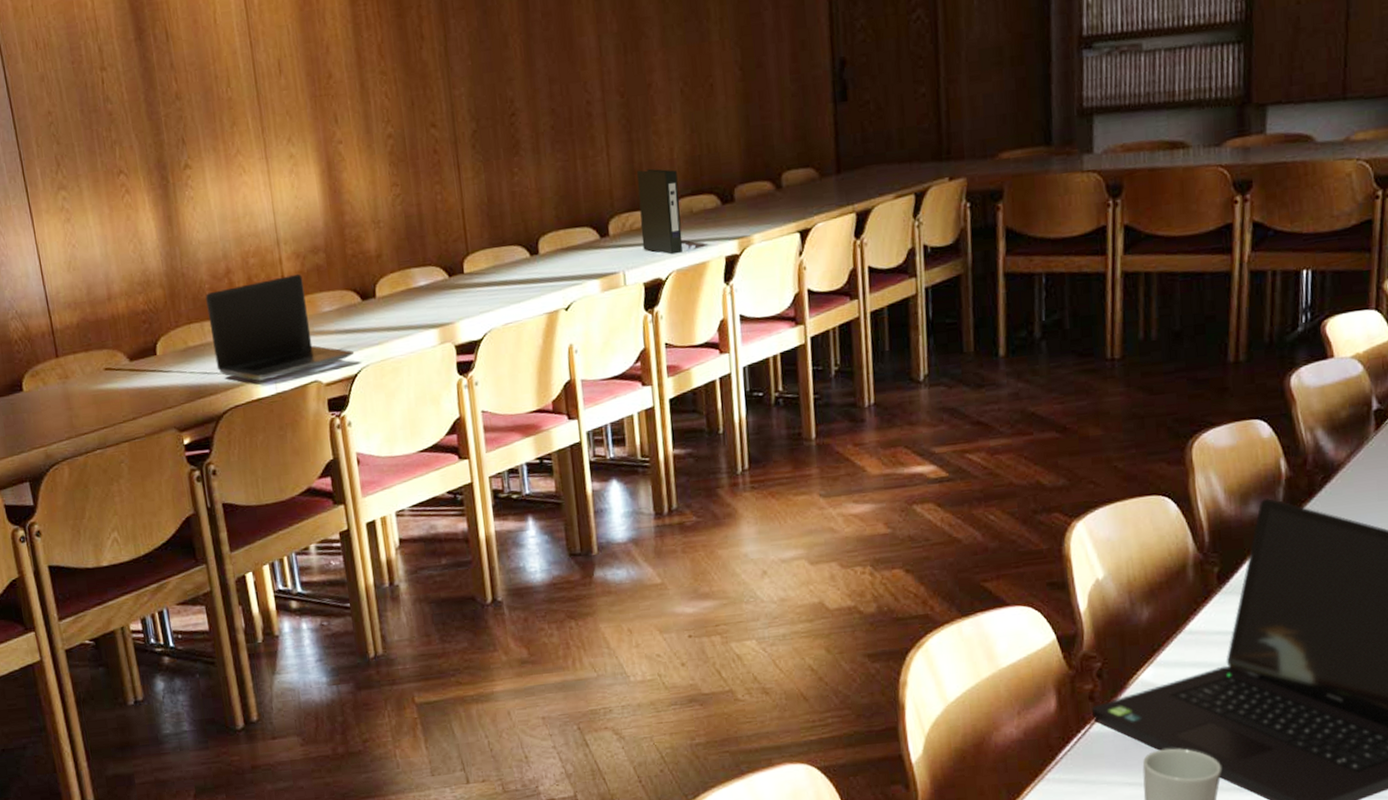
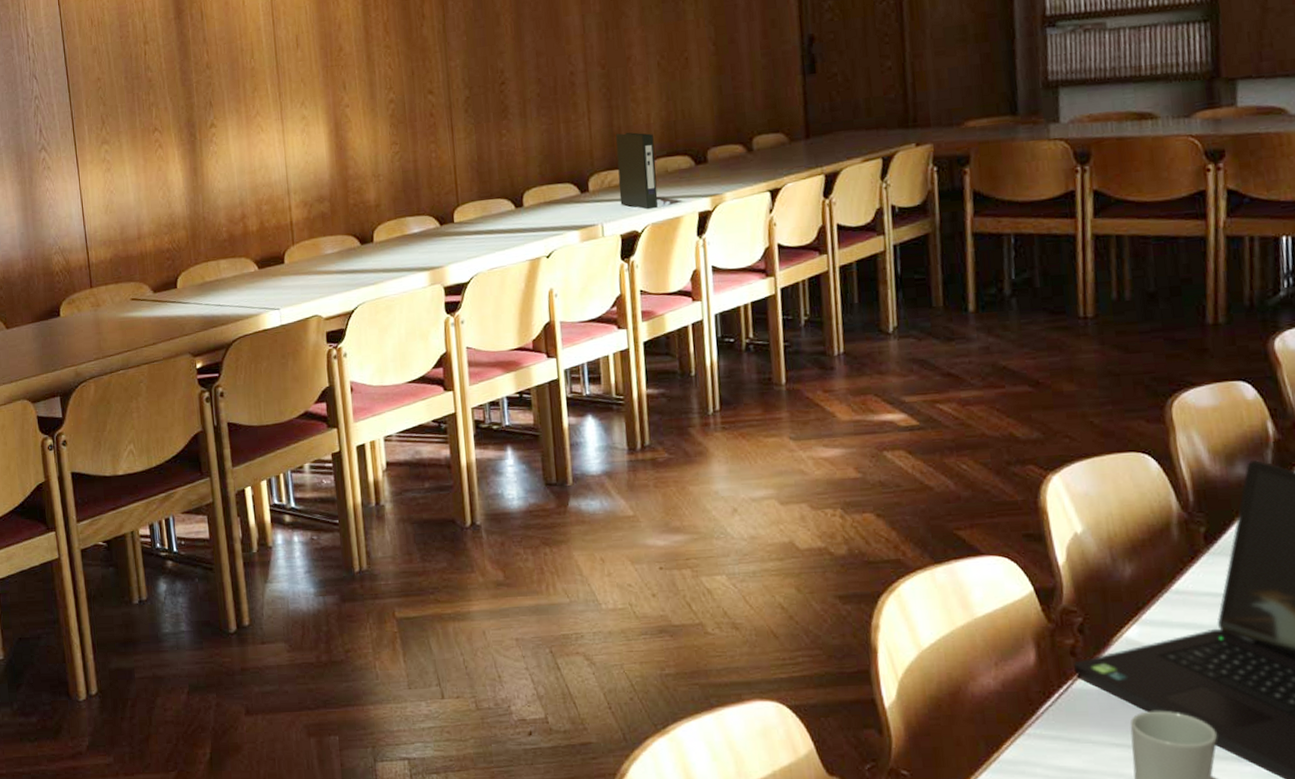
laptop computer: present [205,274,355,381] -> none [223,220,352,314]

